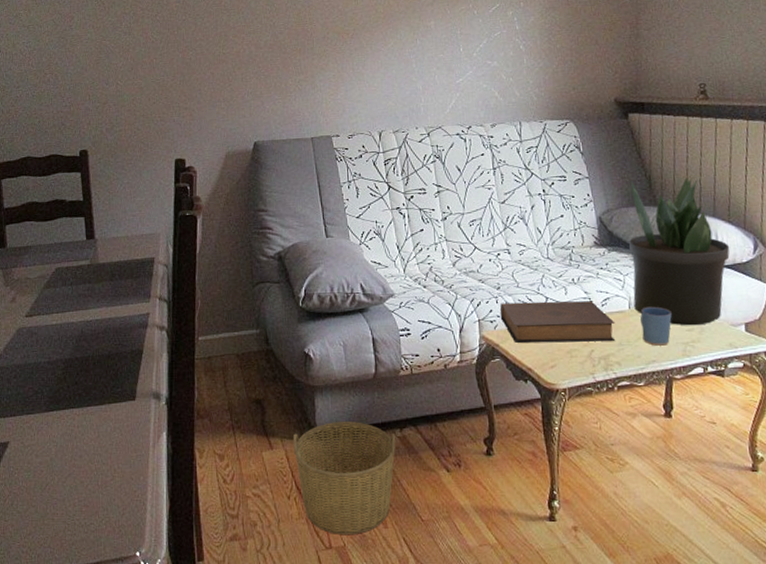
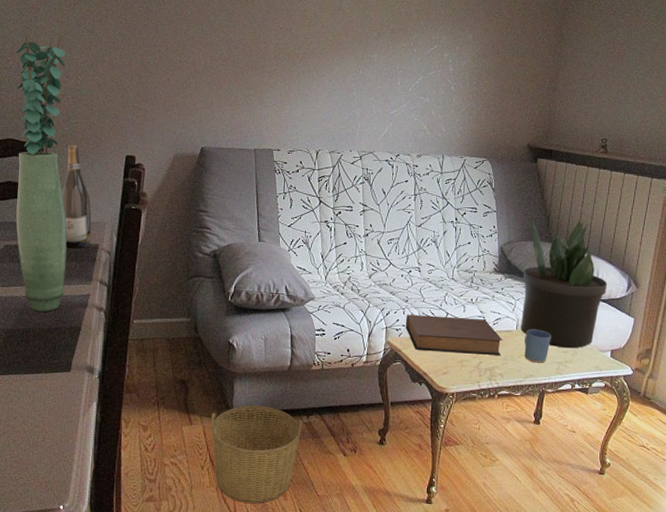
vase: none [52,40,122,338] -> present [15,30,67,313]
wine bottle: none [110,153,146,265] -> present [61,144,92,249]

